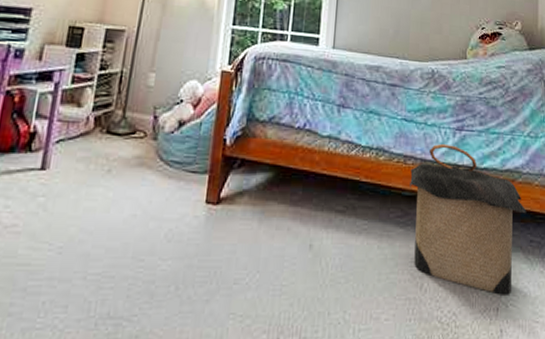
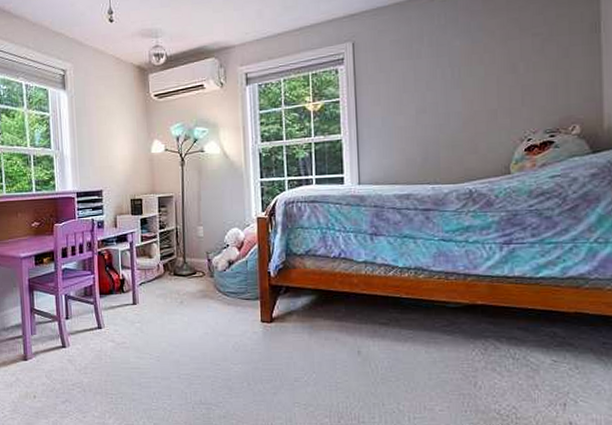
laundry hamper: present [410,143,527,295] -> none [454,258,597,392]

